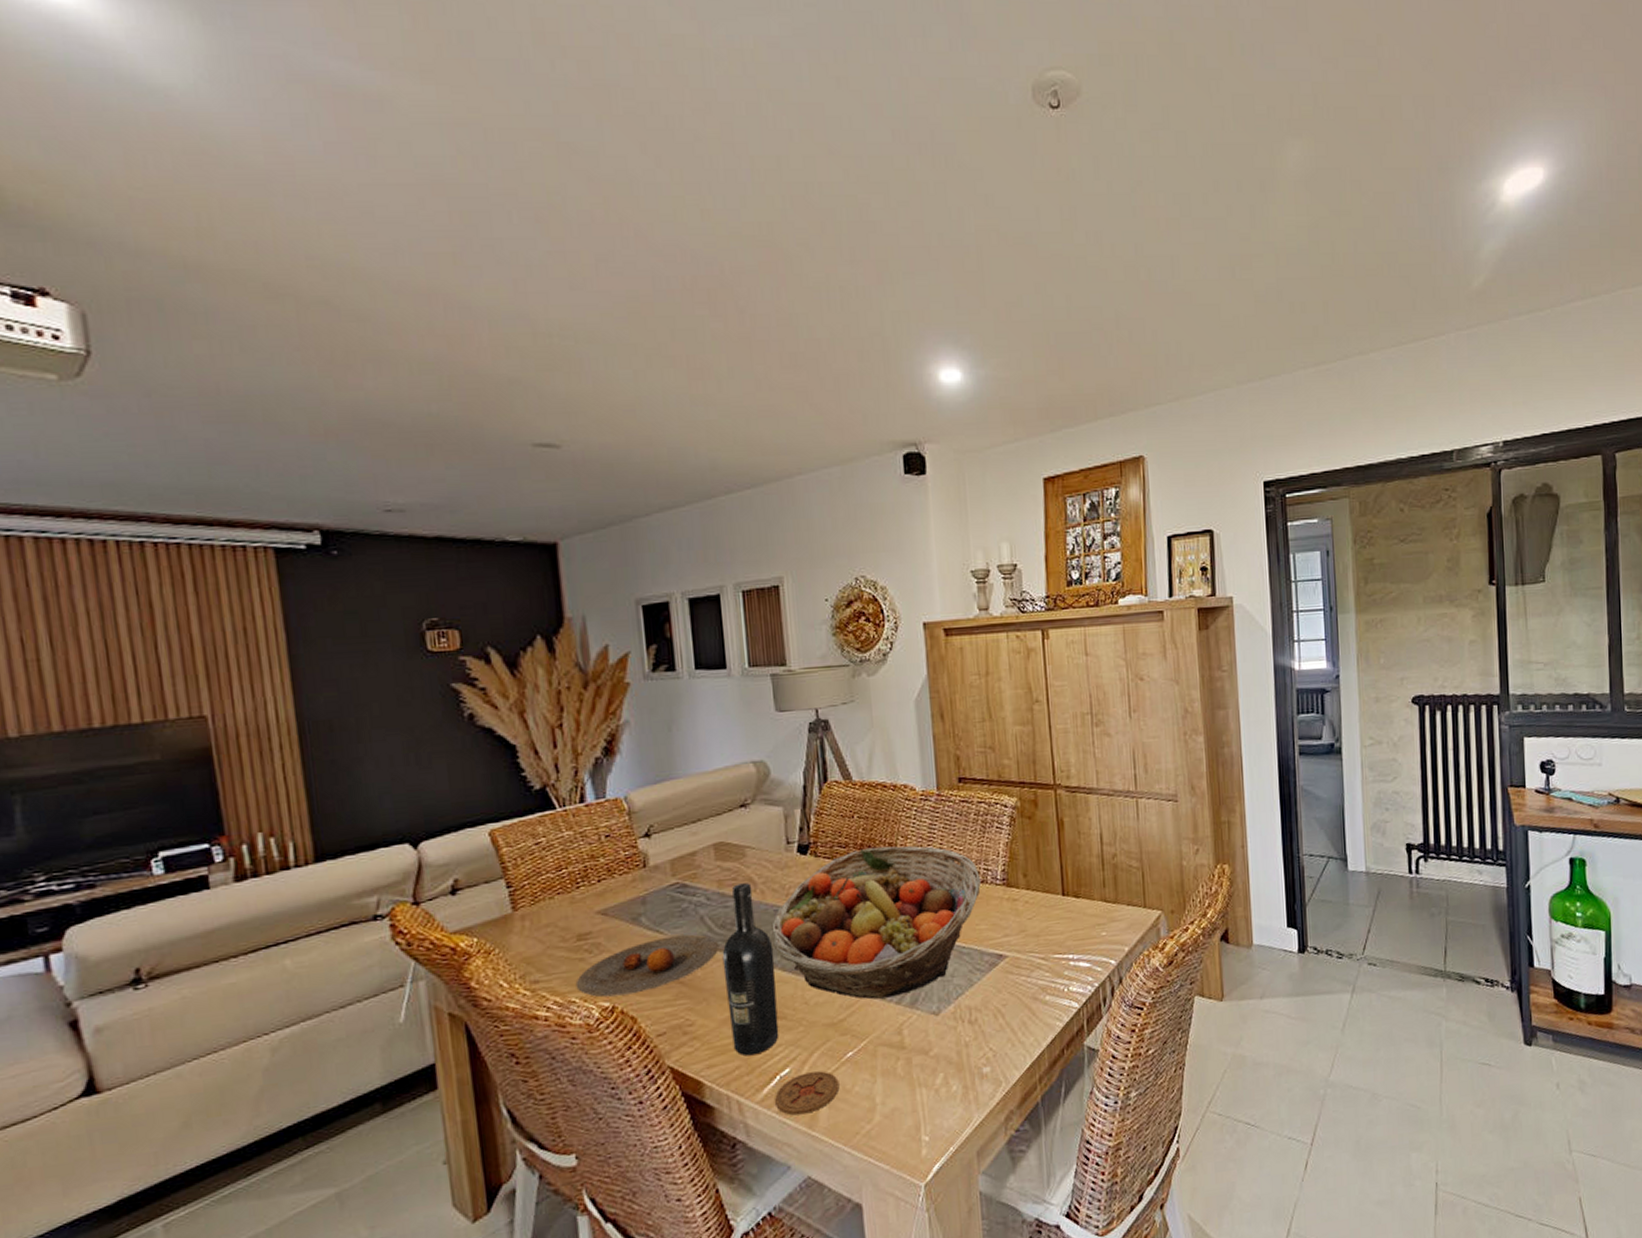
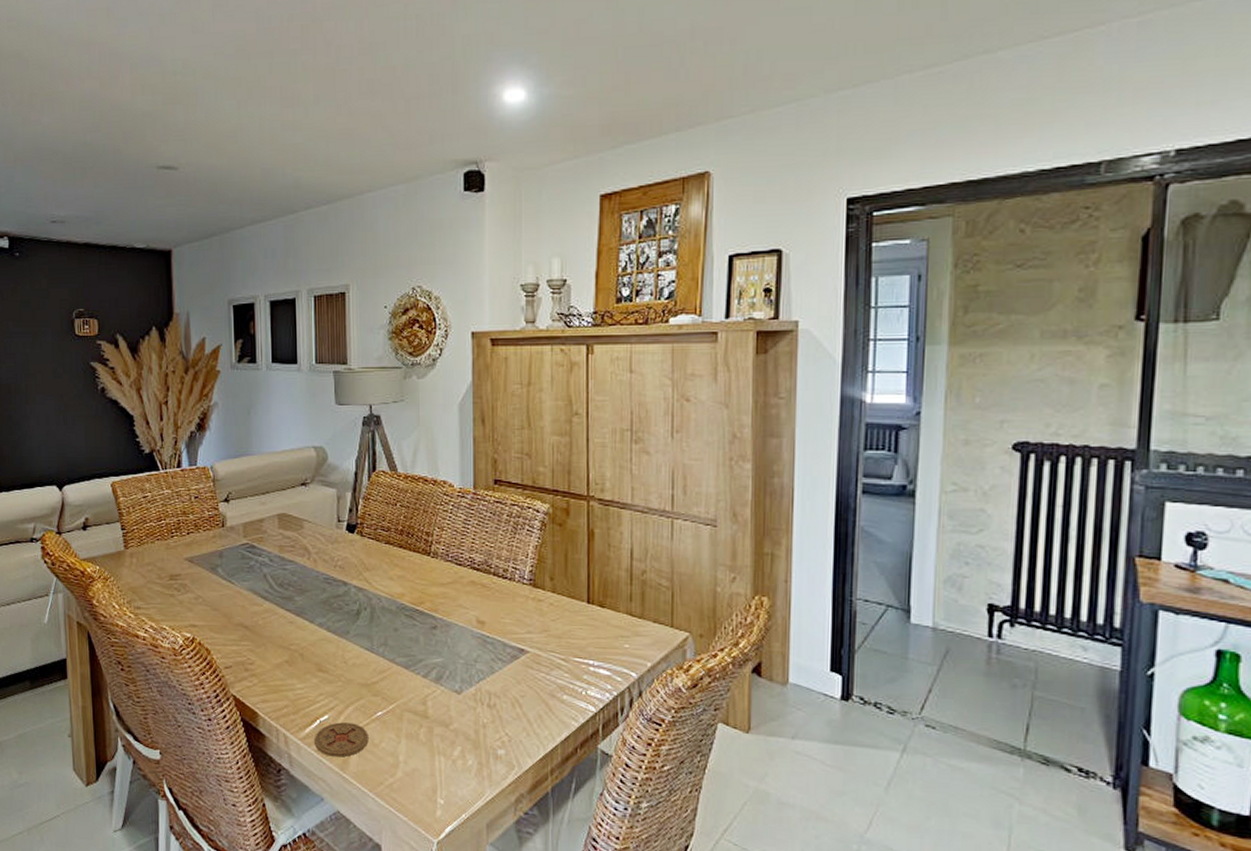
plate: present [575,934,720,998] -> none [166,587,278,630]
wine bottle: present [722,883,779,1056] -> none [279,551,322,699]
fruit basket: present [772,846,981,1000] -> none [321,534,508,671]

